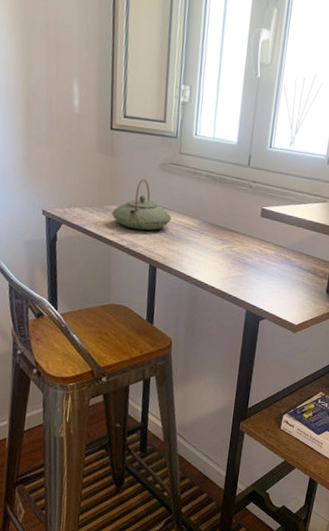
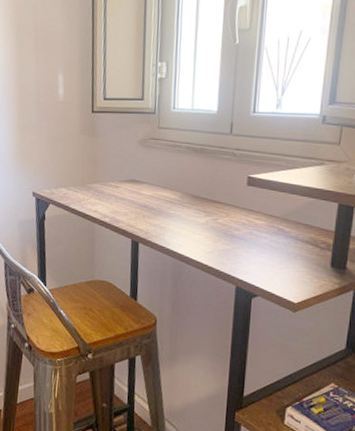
teapot: present [112,178,172,231] -> none [94,155,153,206]

